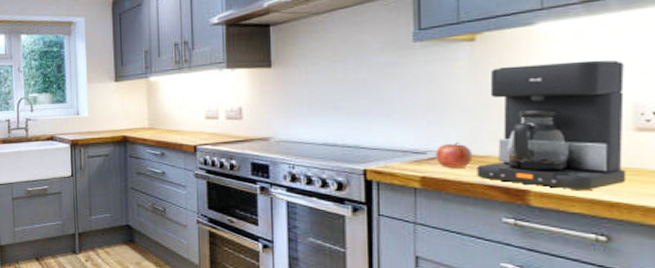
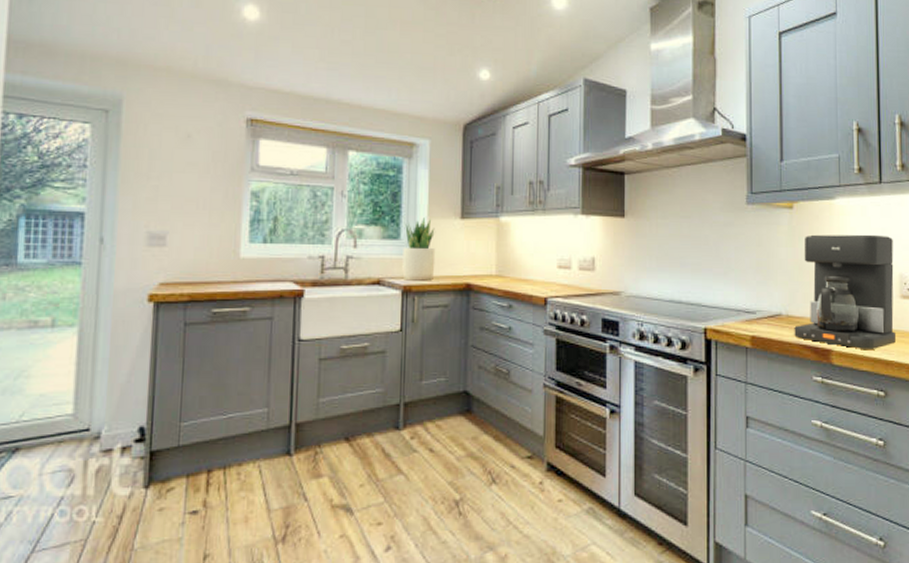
planter: none [69,83,96,136] -> present [402,217,436,281]
fruit: present [436,141,473,169] -> none [763,302,791,329]

